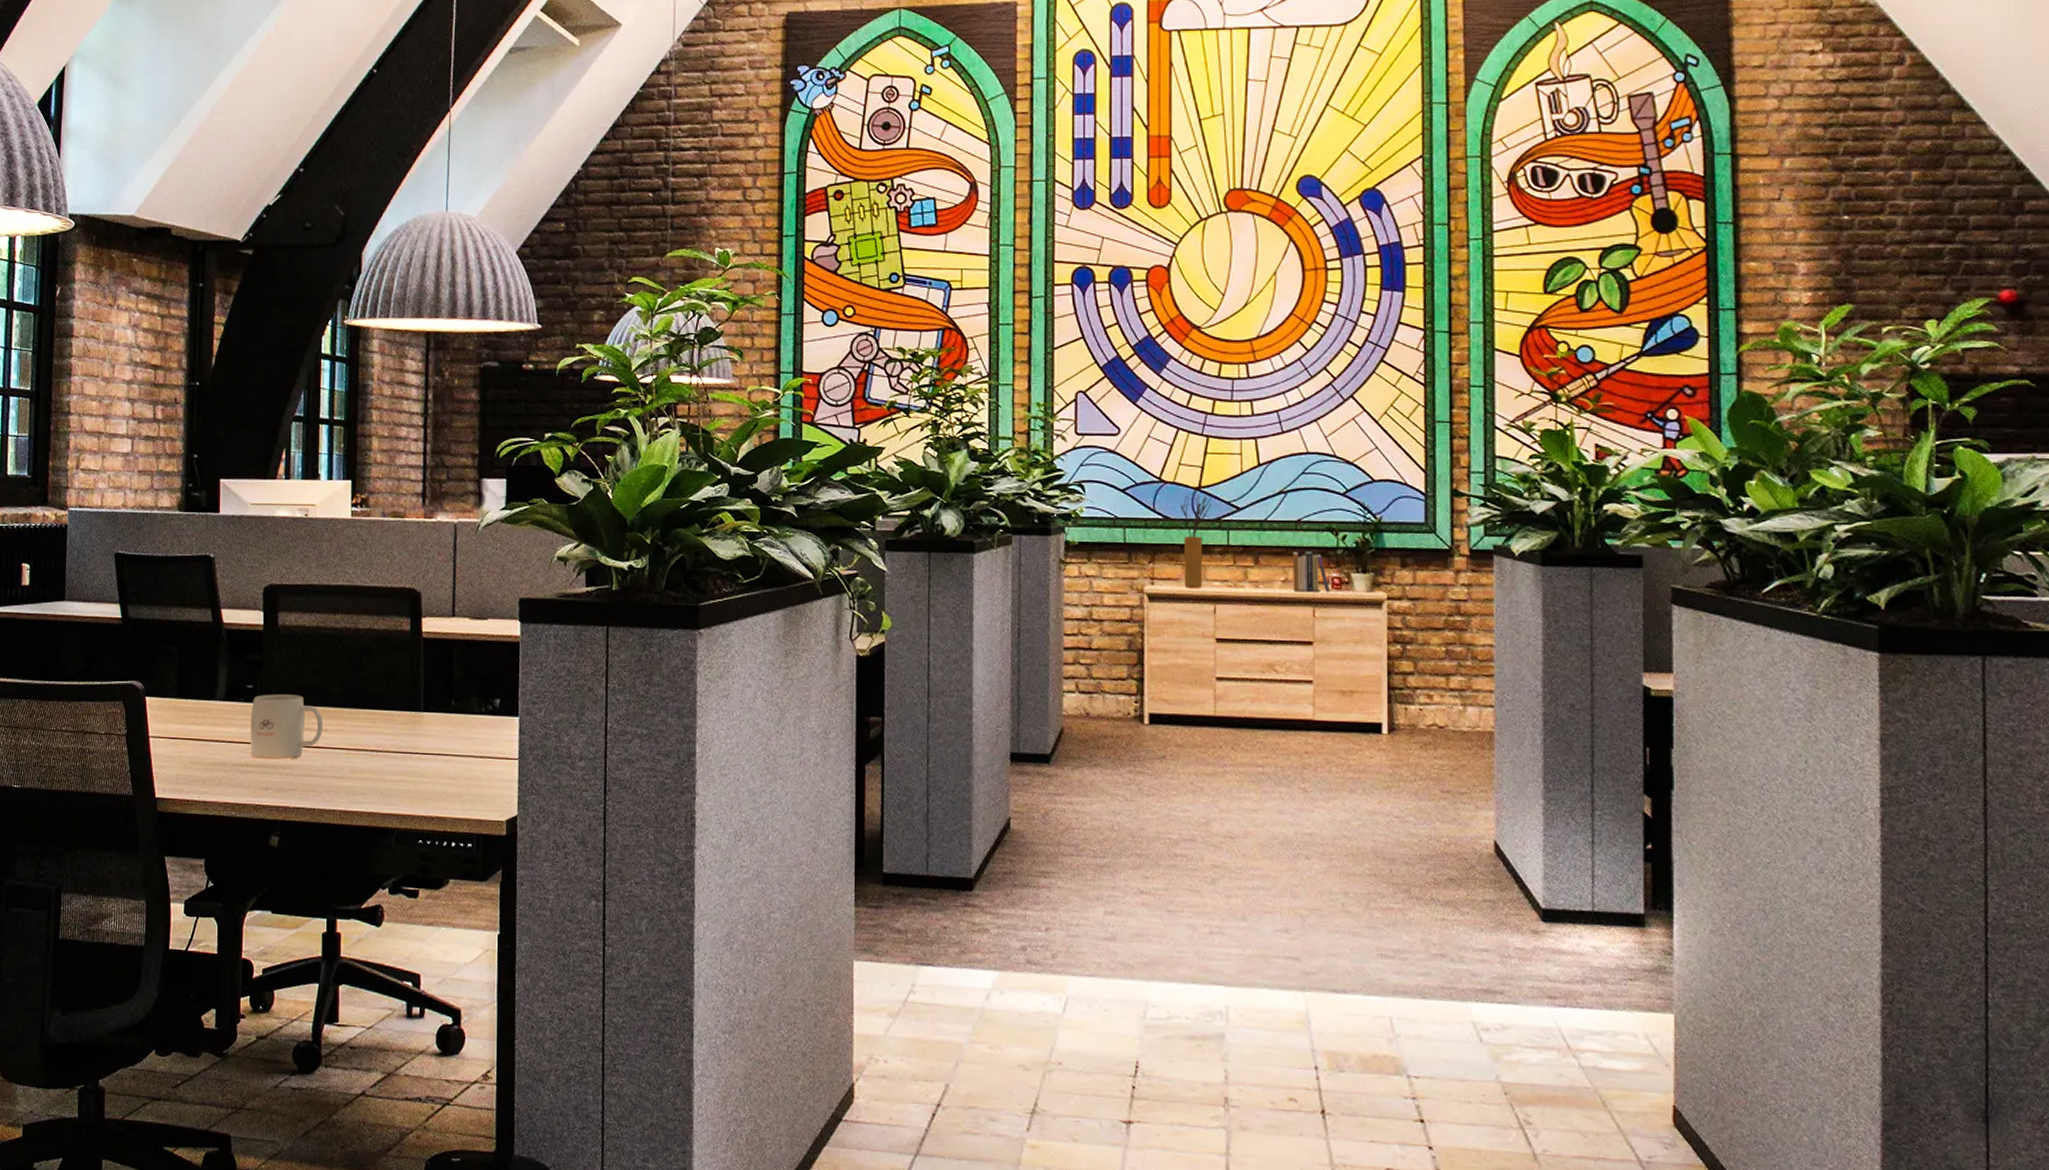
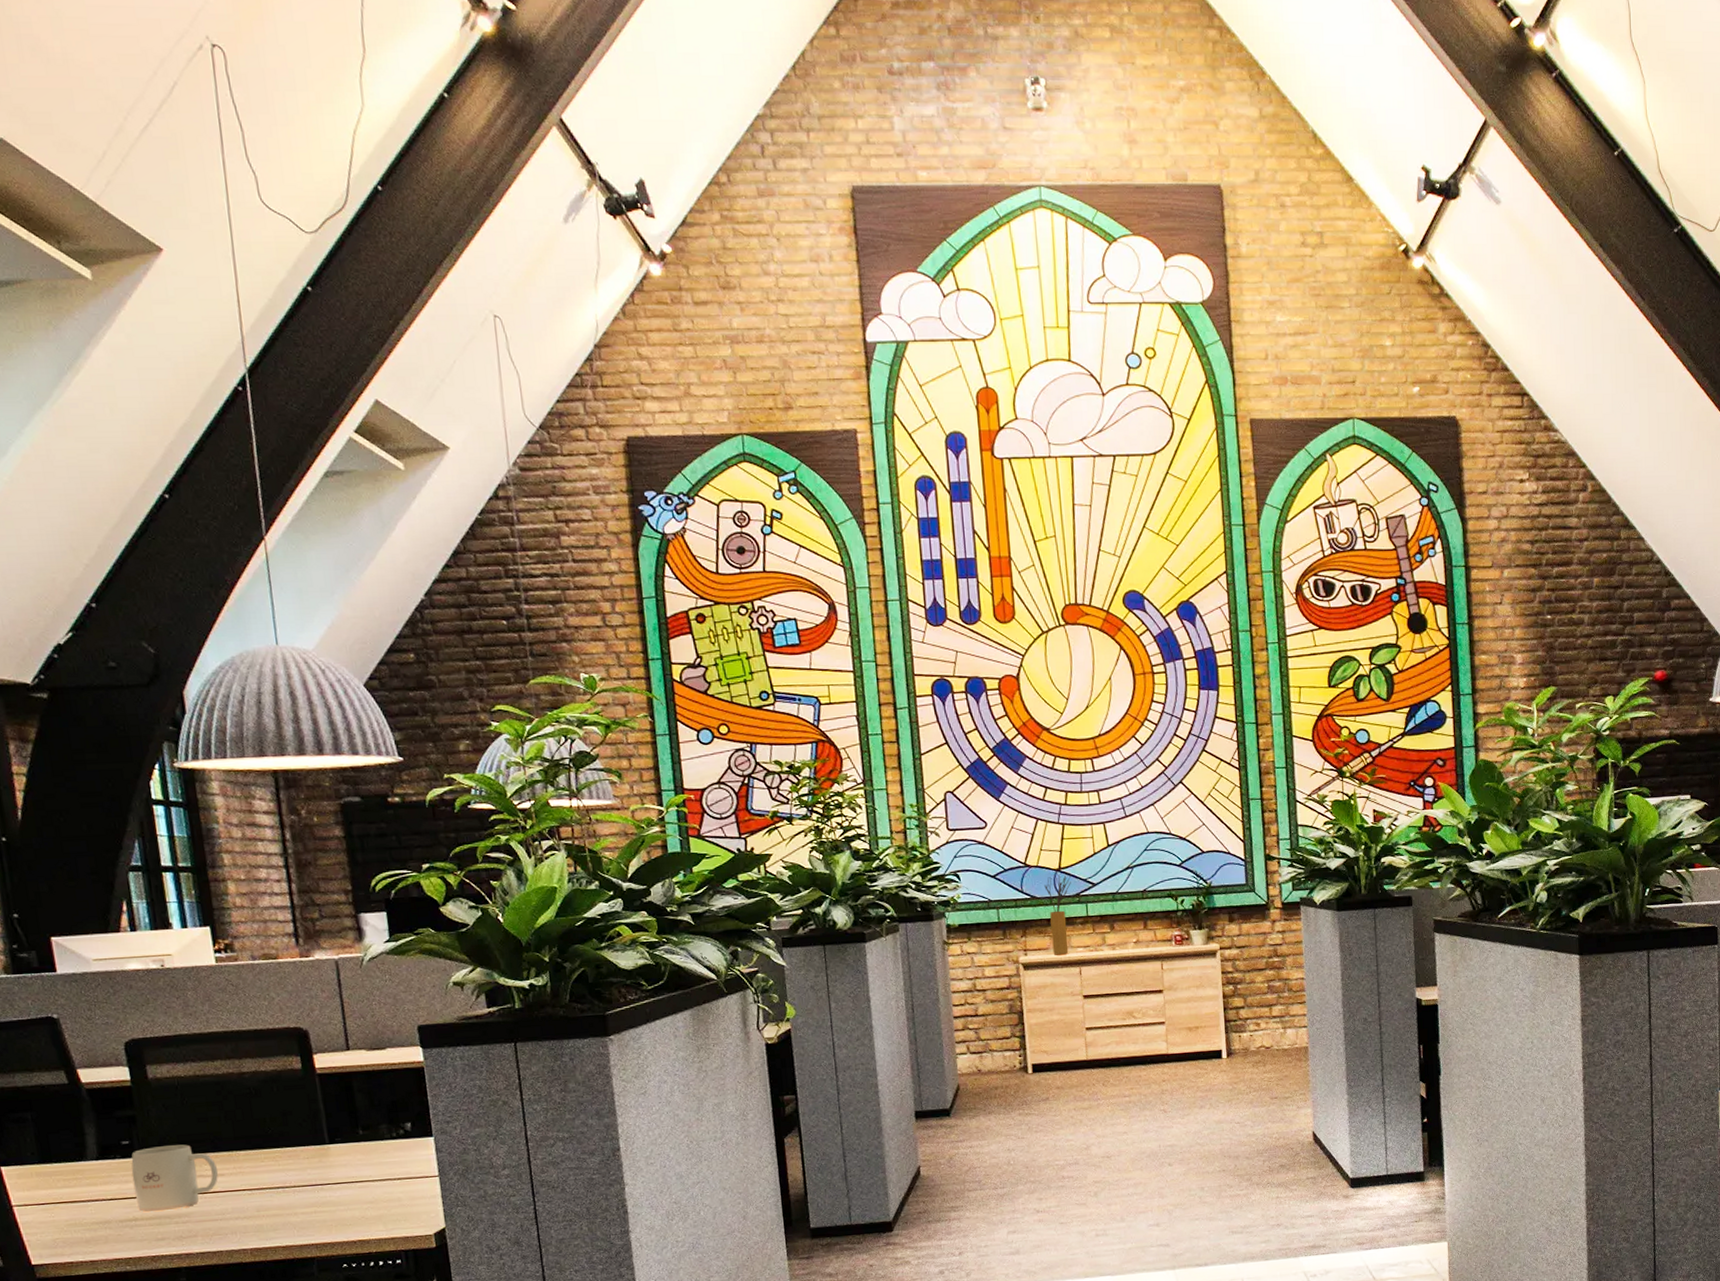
books: present [1293,551,1329,592] -> none [1141,915,1173,949]

